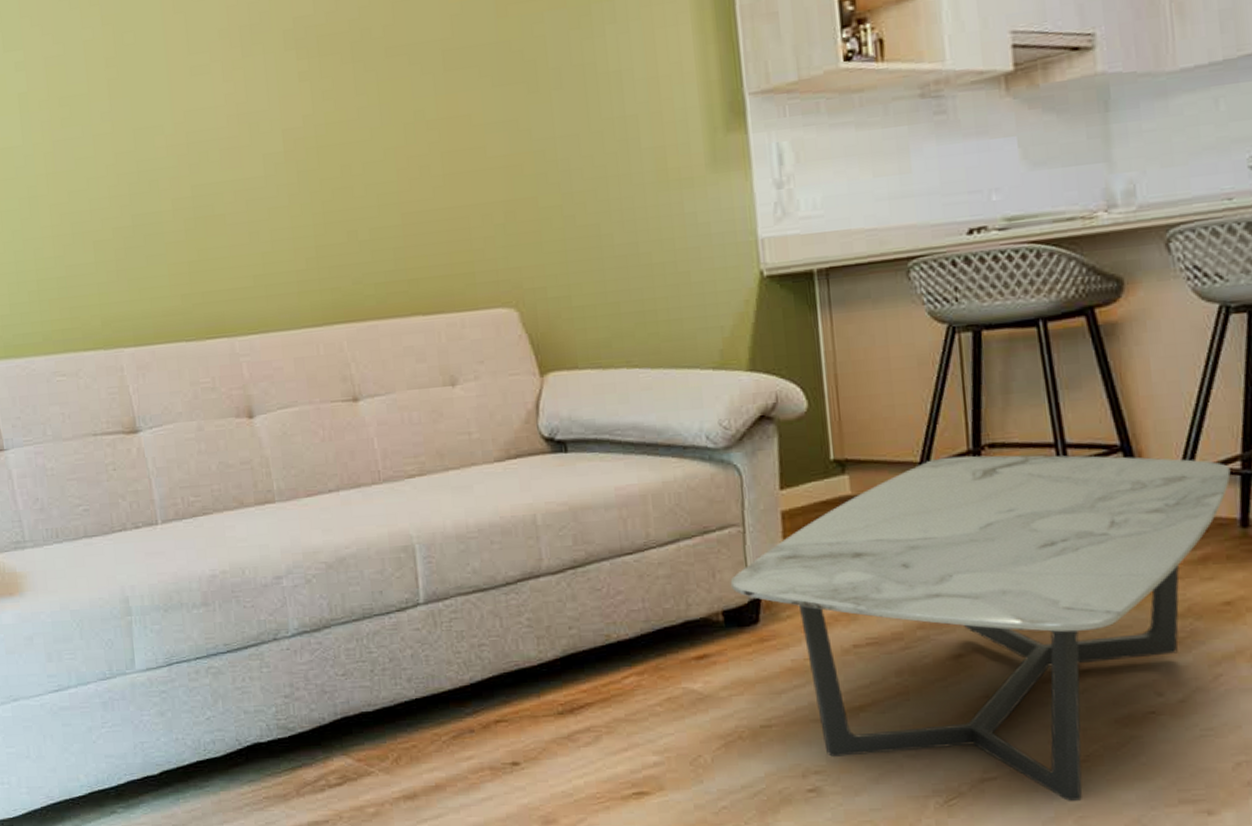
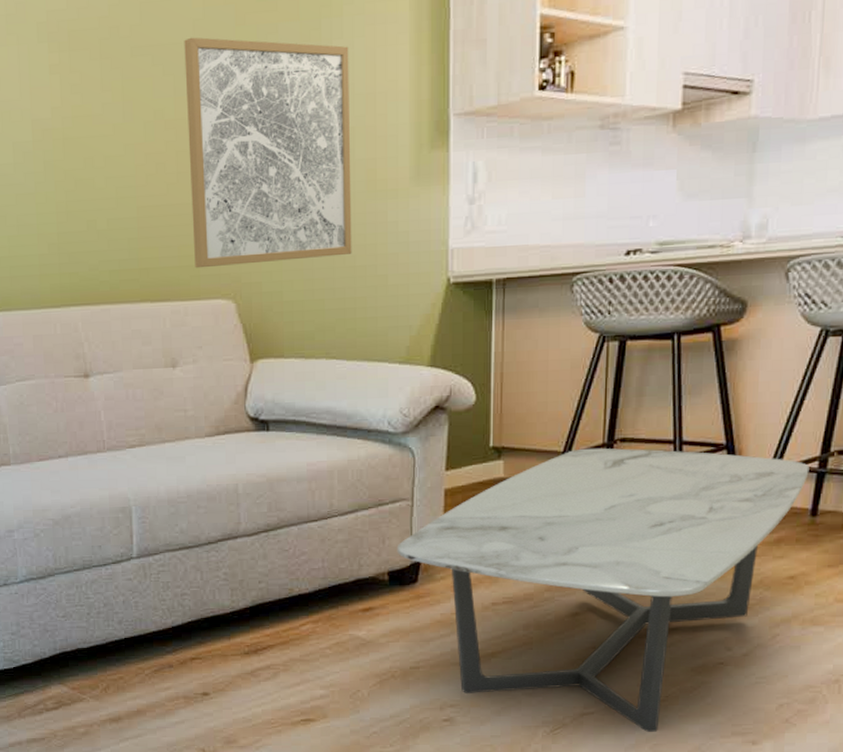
wall art: none [442,30,647,276] -> present [184,37,352,269]

